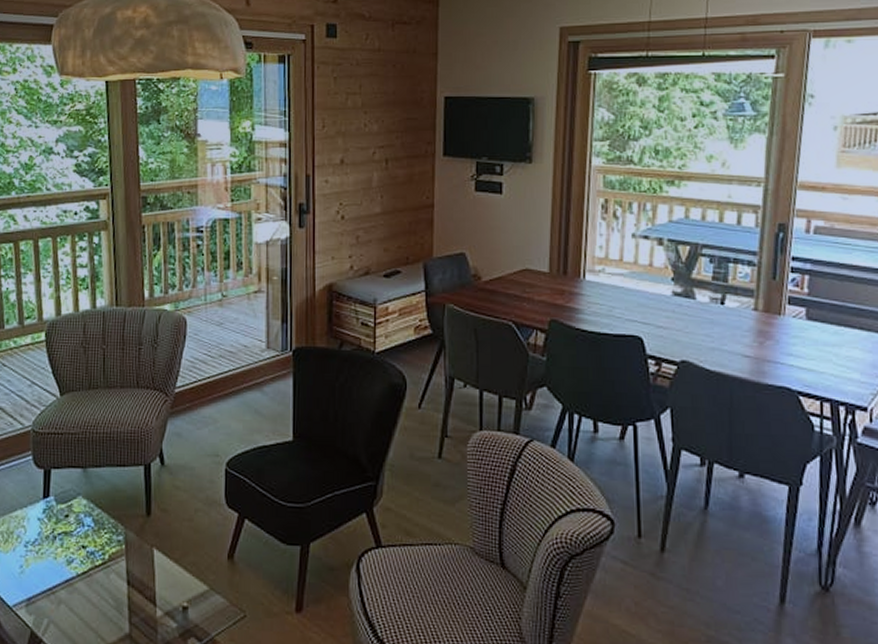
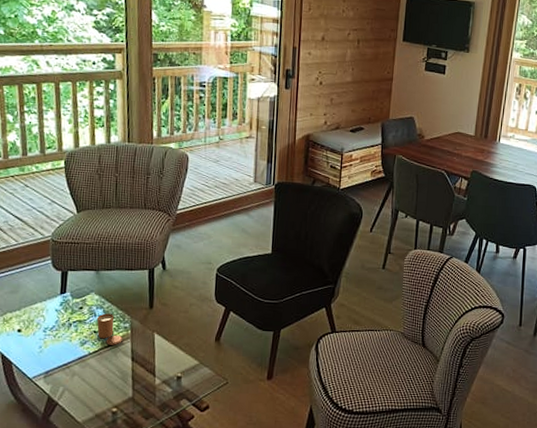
candle: none [85,523,116,565] -> present [97,313,123,345]

